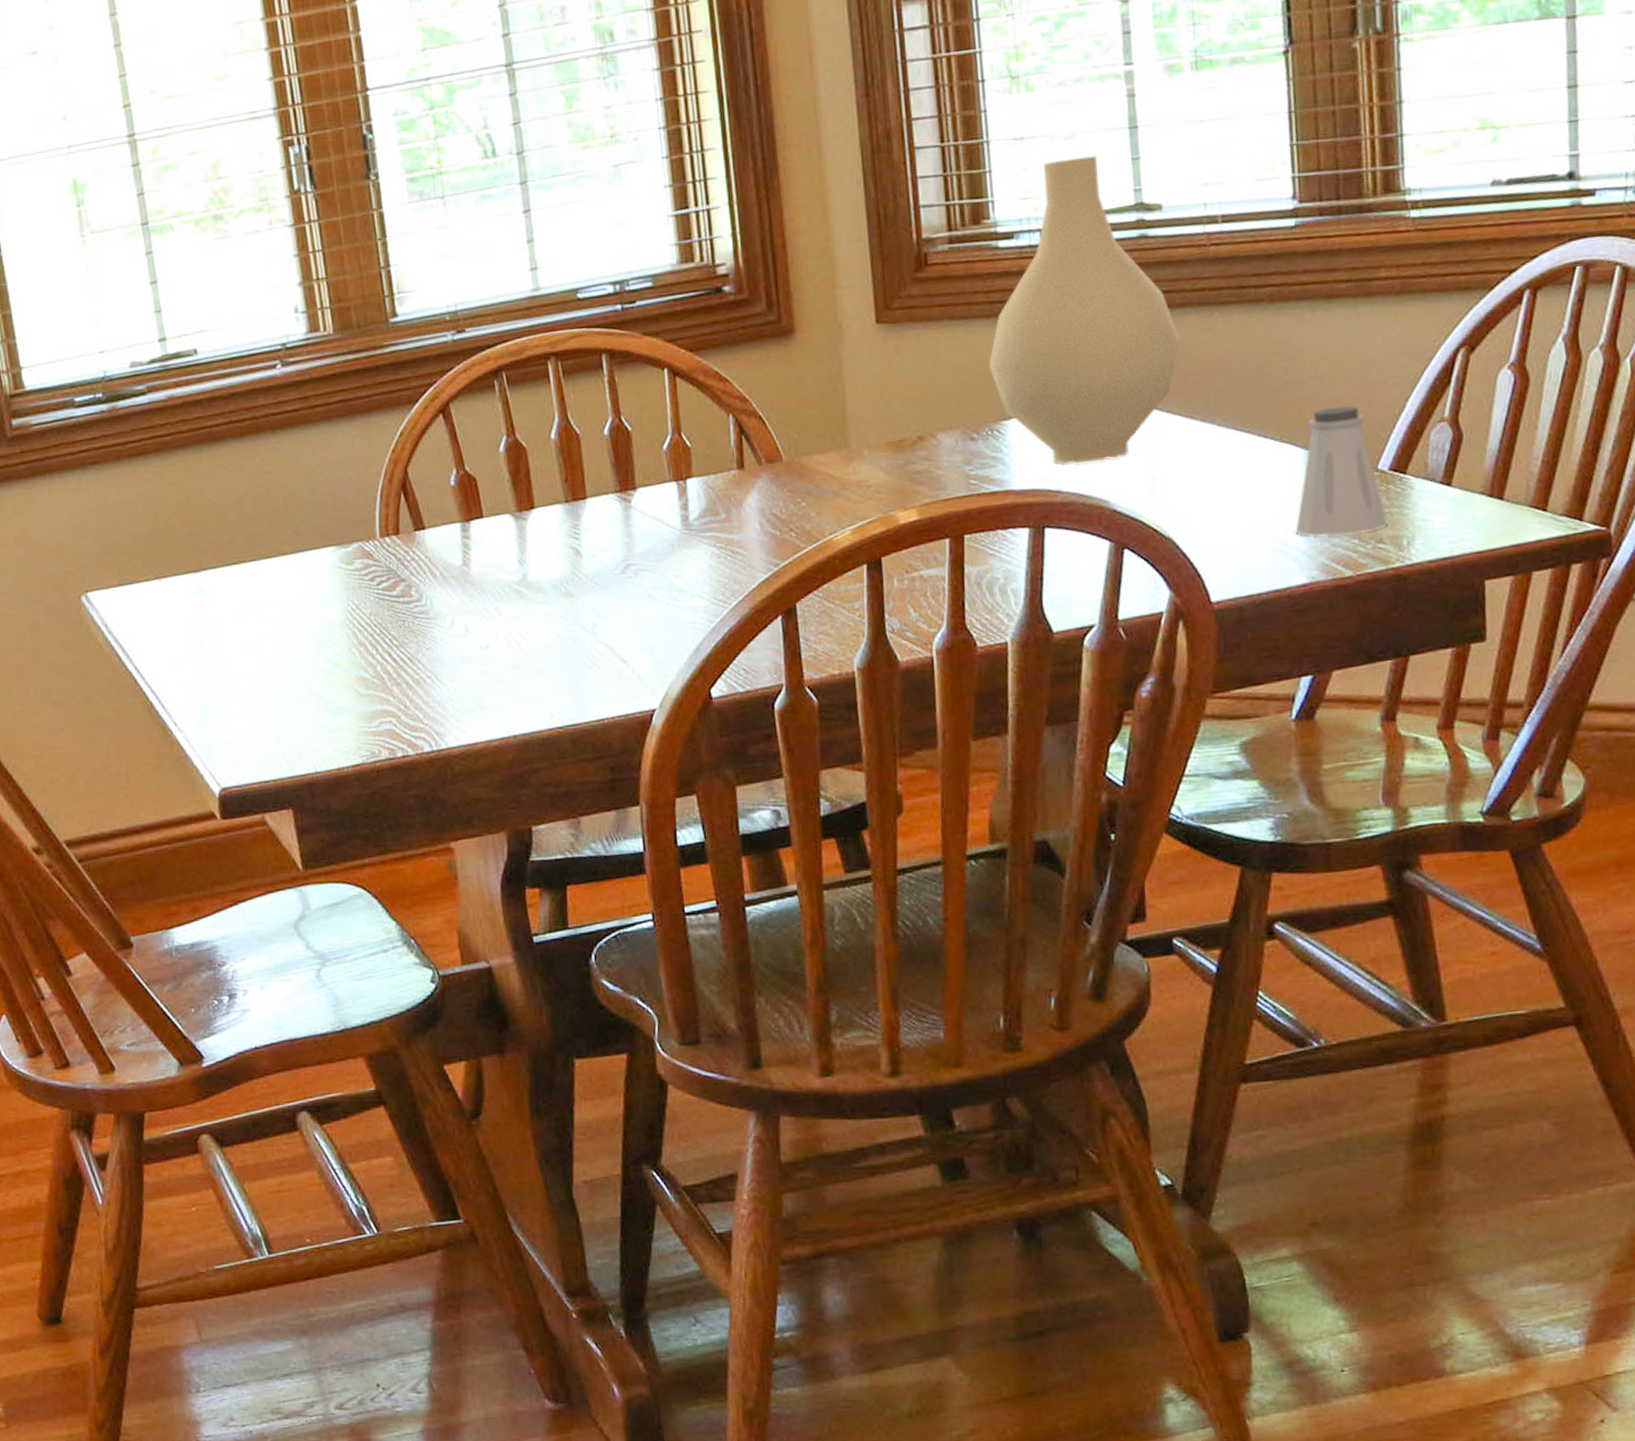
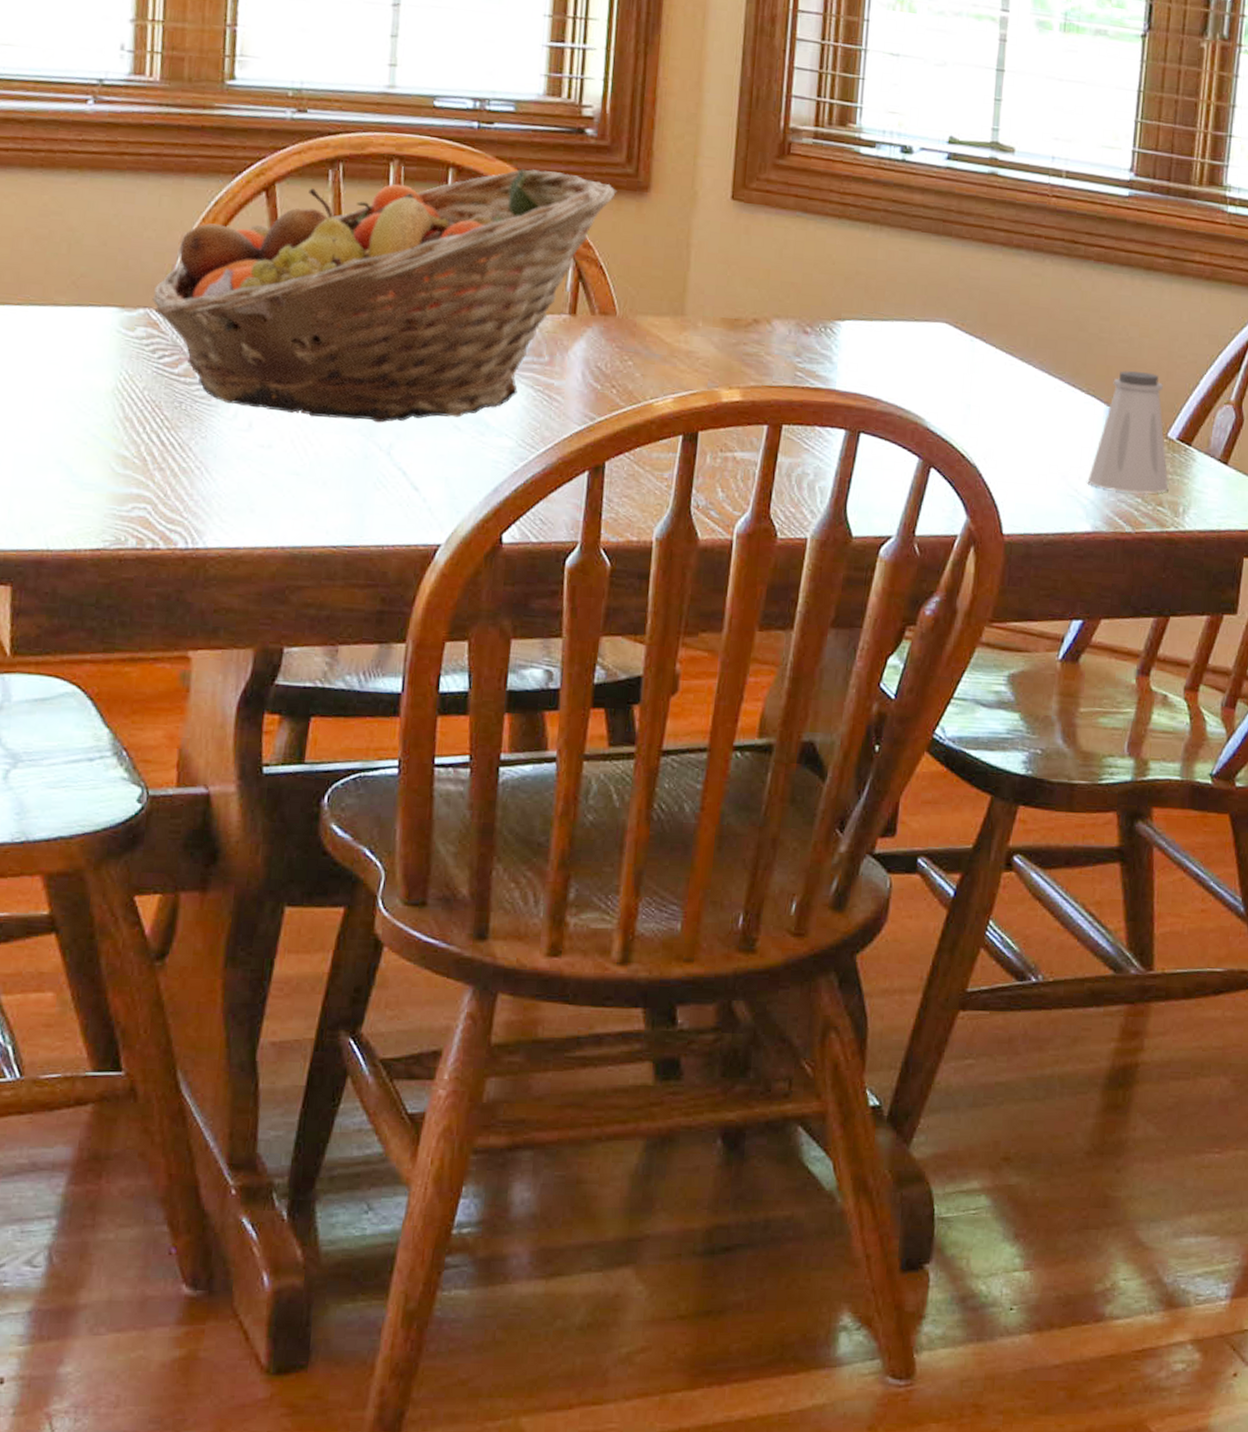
fruit basket: none [362,334,764,615] -> present [152,168,618,423]
vase: present [988,155,1180,464] -> none [832,83,1012,379]

